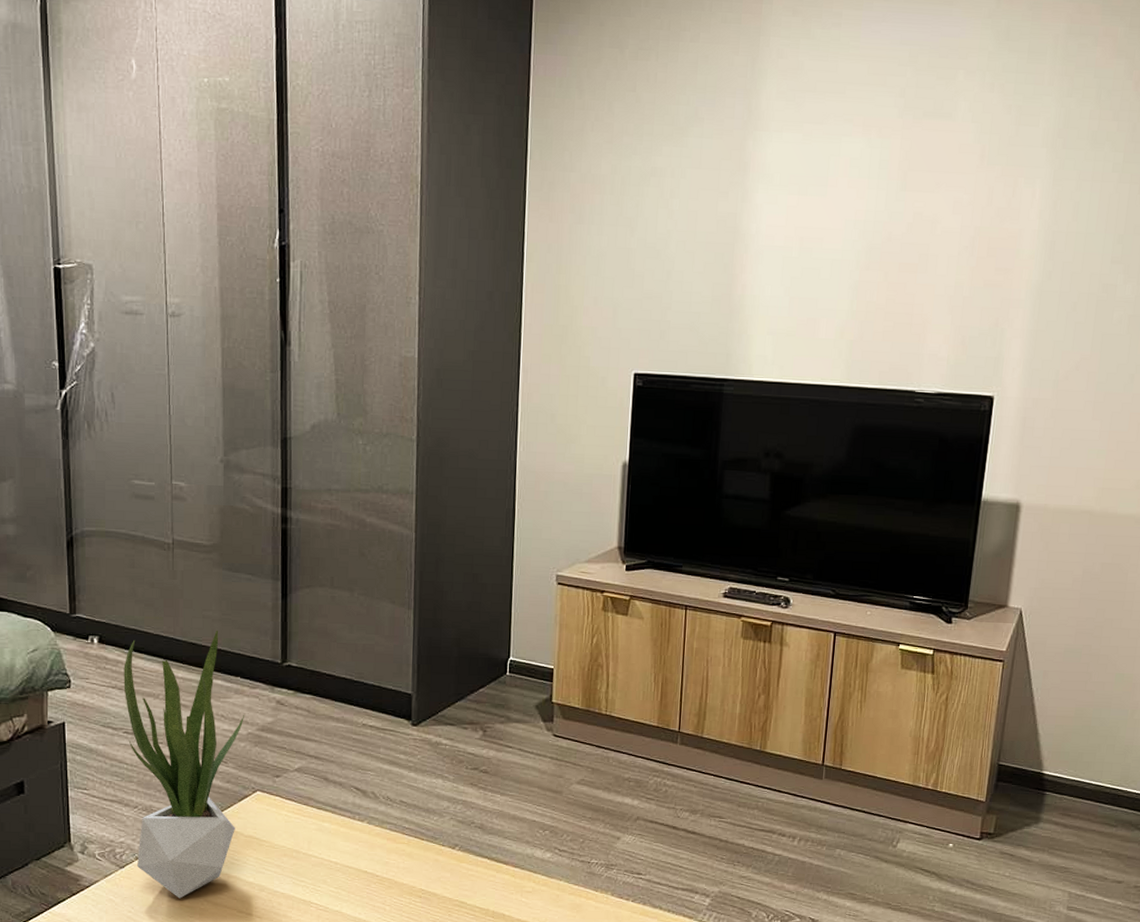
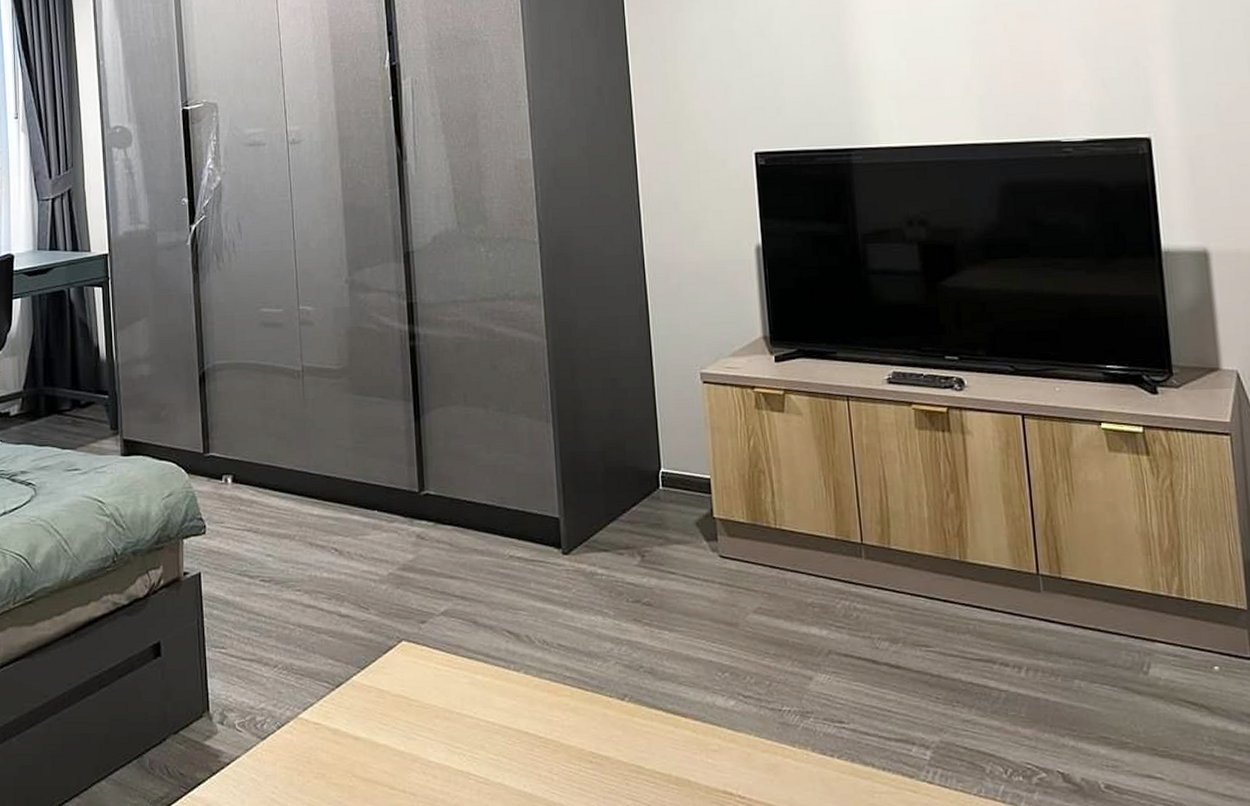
potted plant: present [123,630,244,899] -> none [258,460,384,774]

